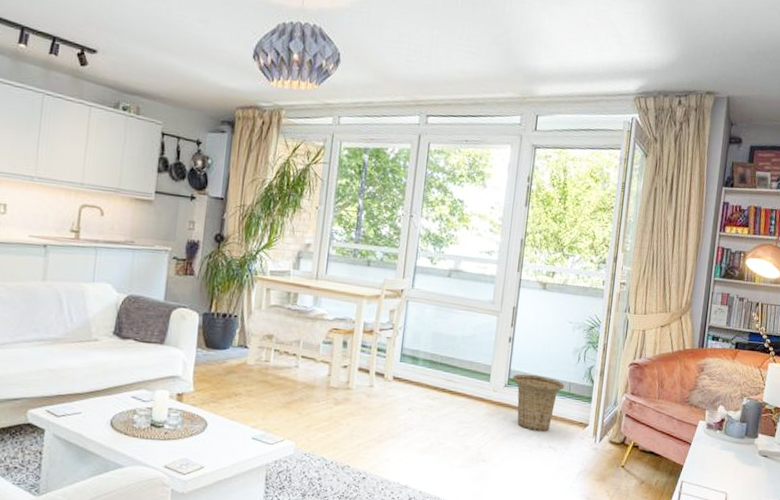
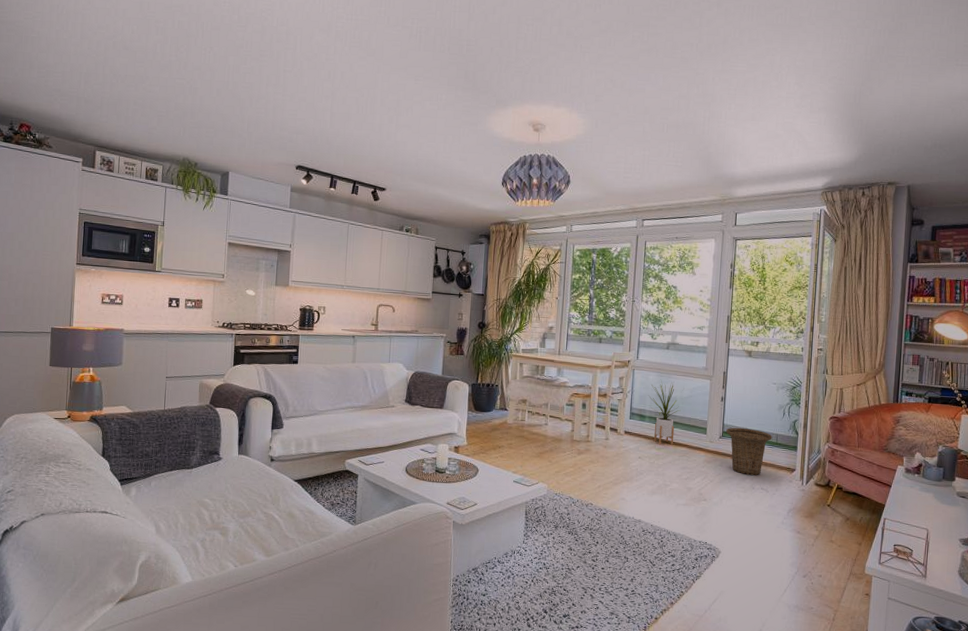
house plant: none [424,315,461,394] -> present [649,380,681,445]

